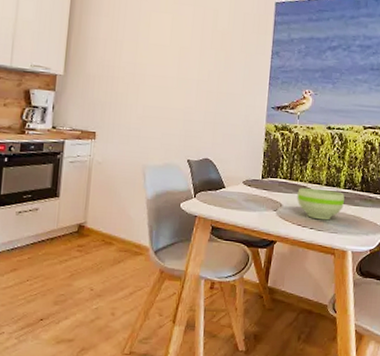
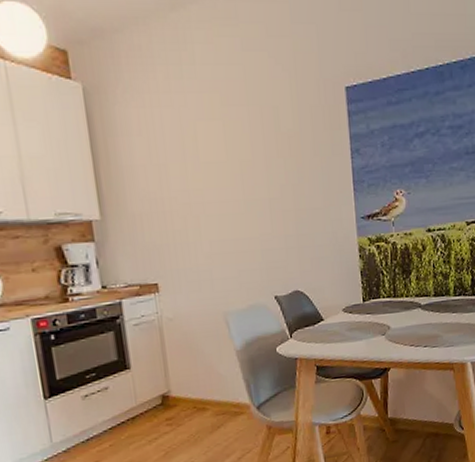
bowl: present [297,187,345,220] -> none [404,300,456,336]

